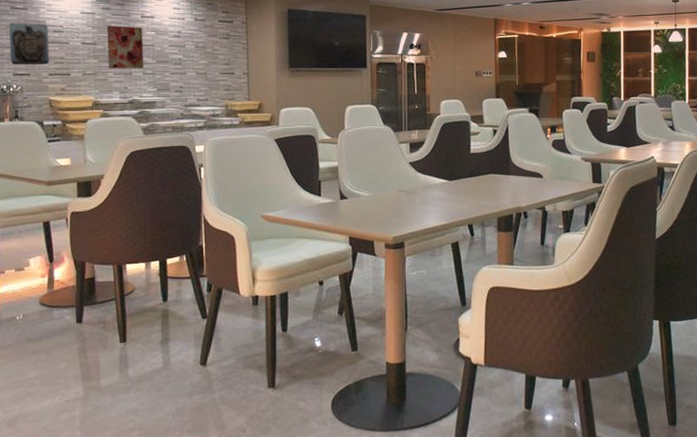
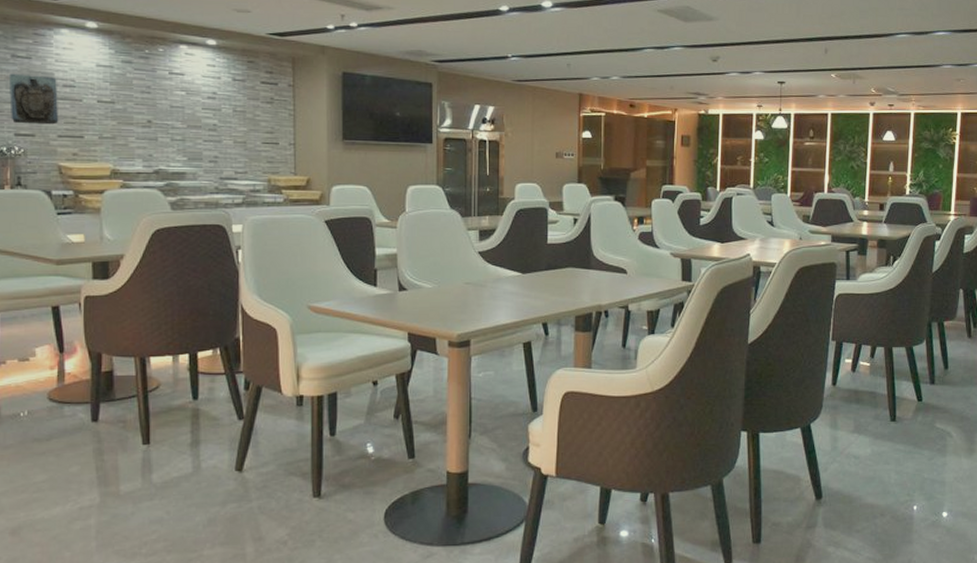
wall art: present [107,26,144,69] -> none [128,82,172,134]

